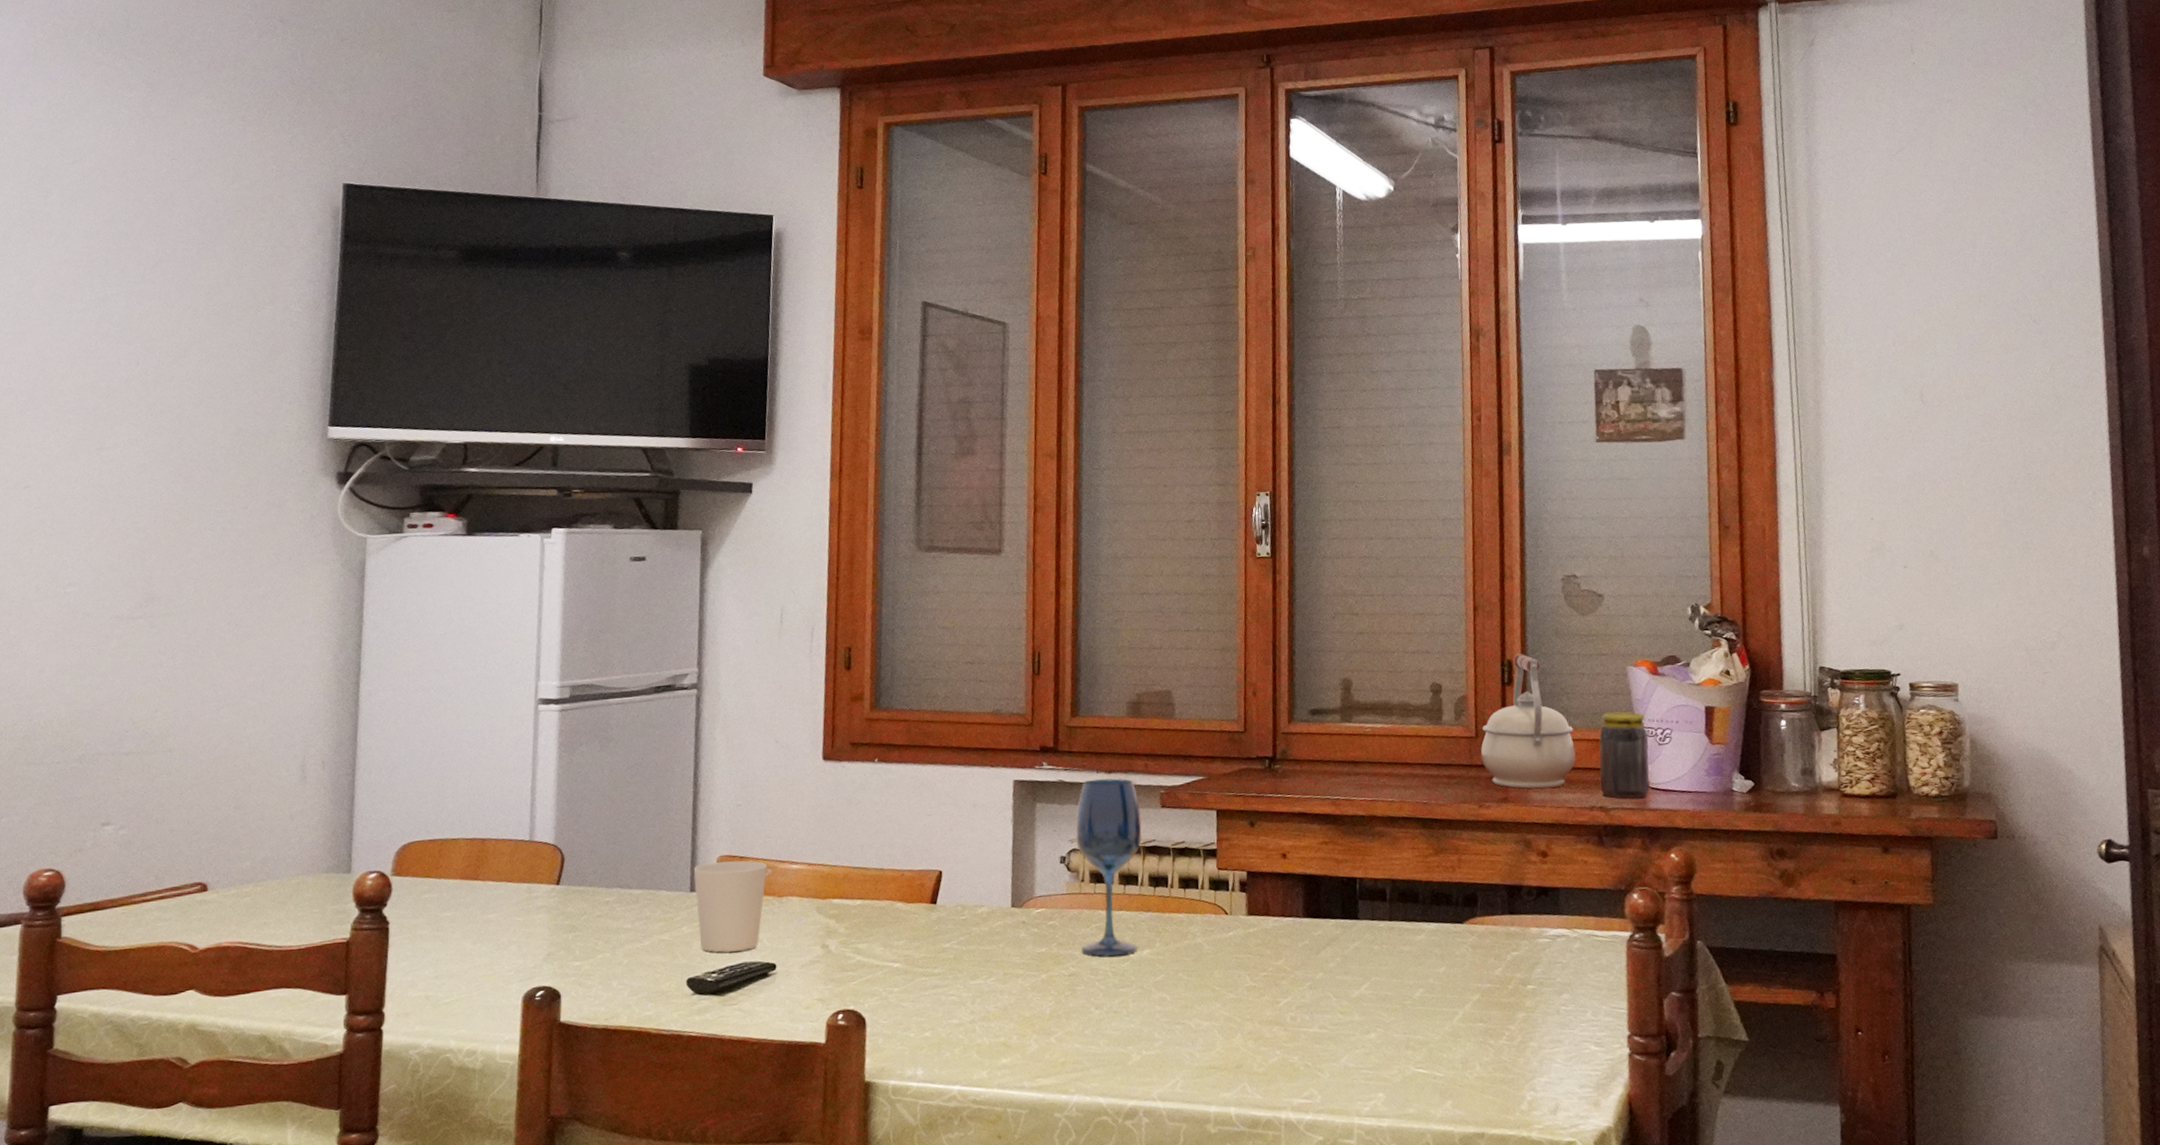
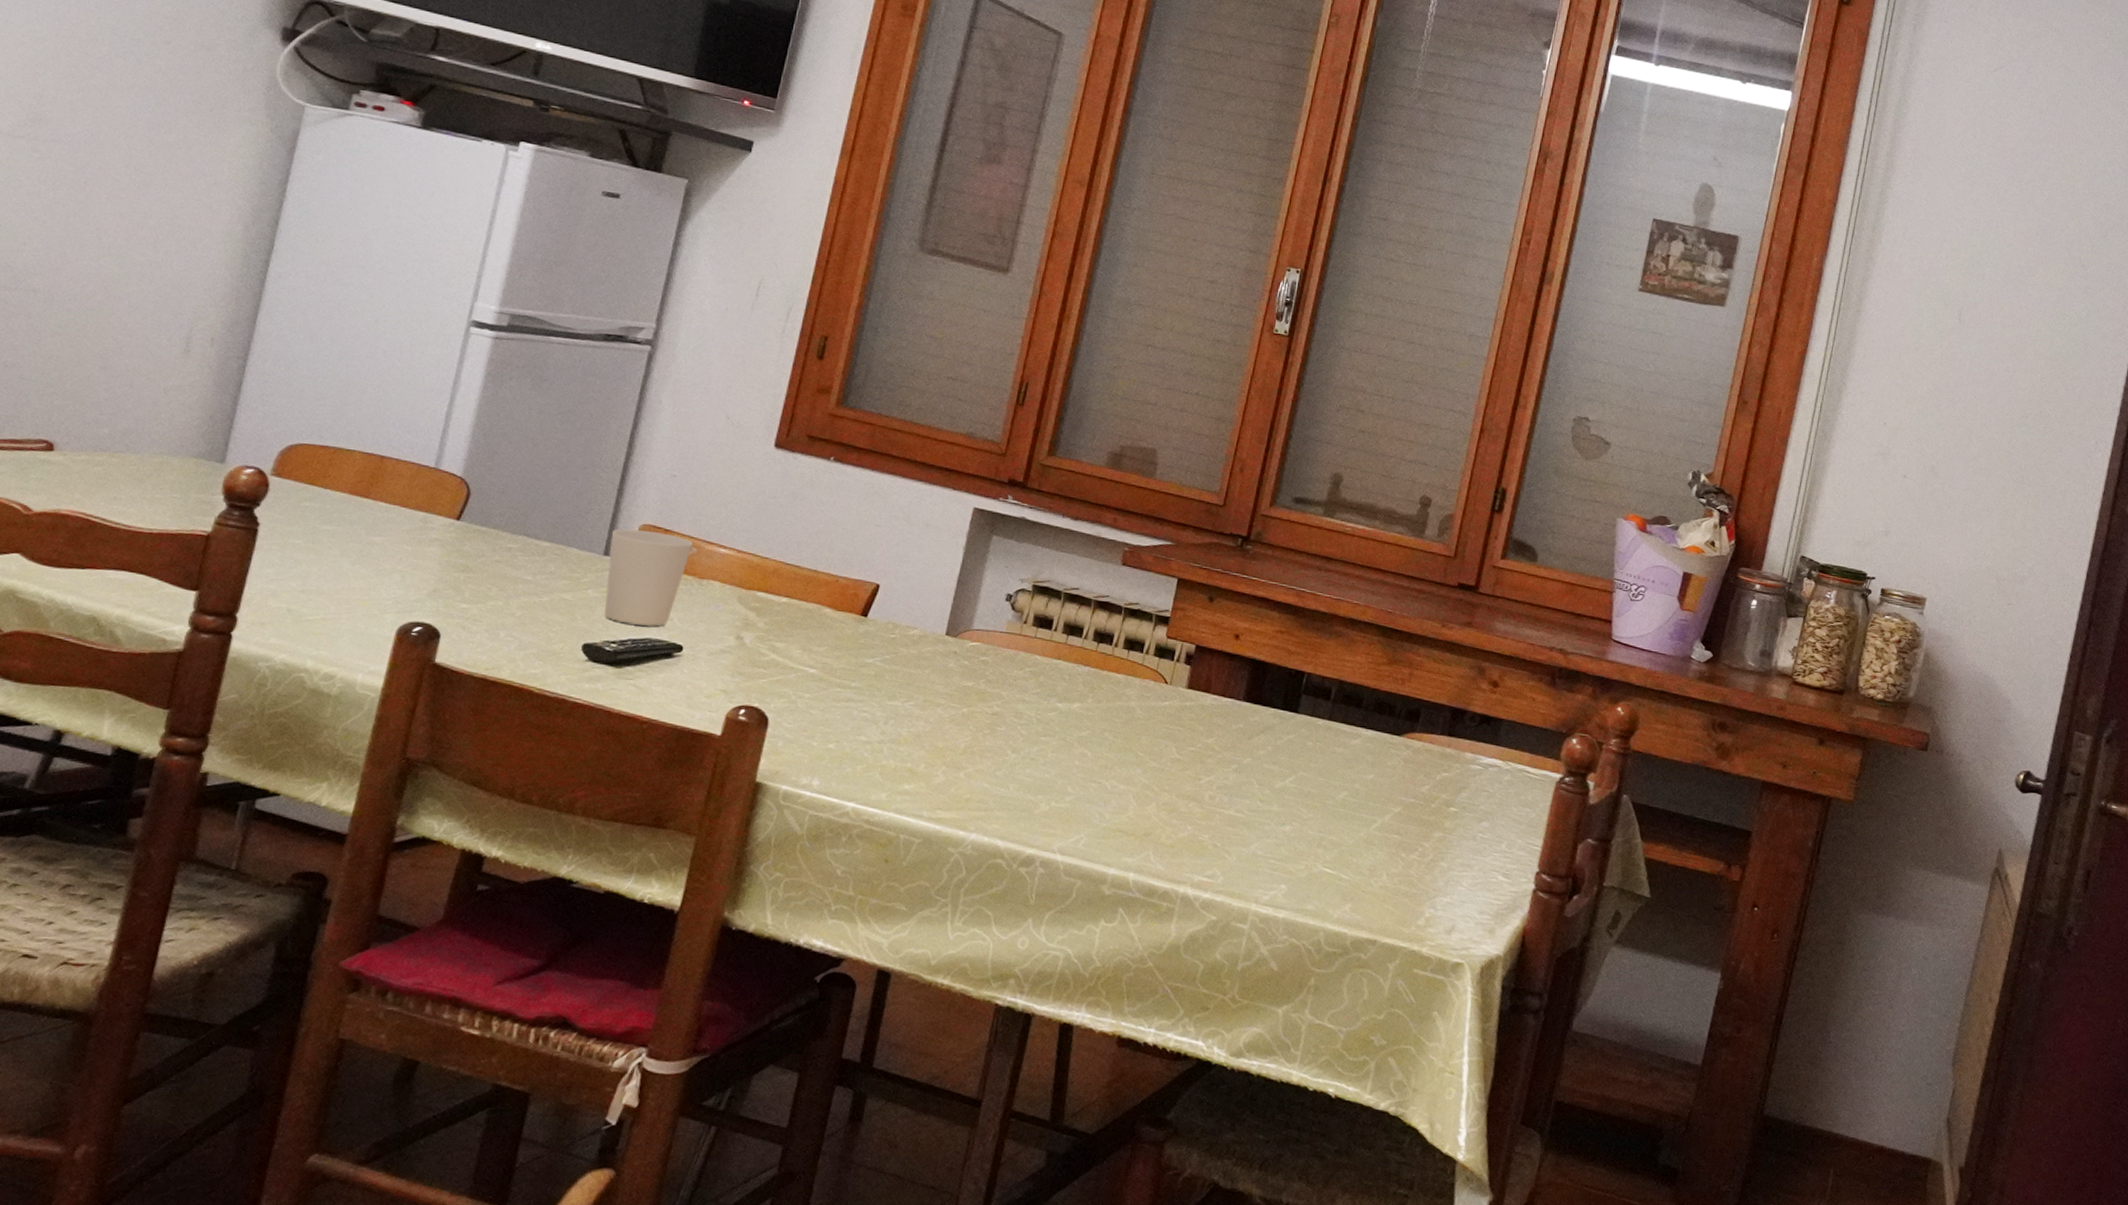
wineglass: present [1075,778,1142,956] -> none [1009,522,1100,704]
kettle: present [1480,654,1576,789] -> none [1454,484,1552,622]
jar: present [1599,711,1650,800] -> none [1564,559,1623,650]

